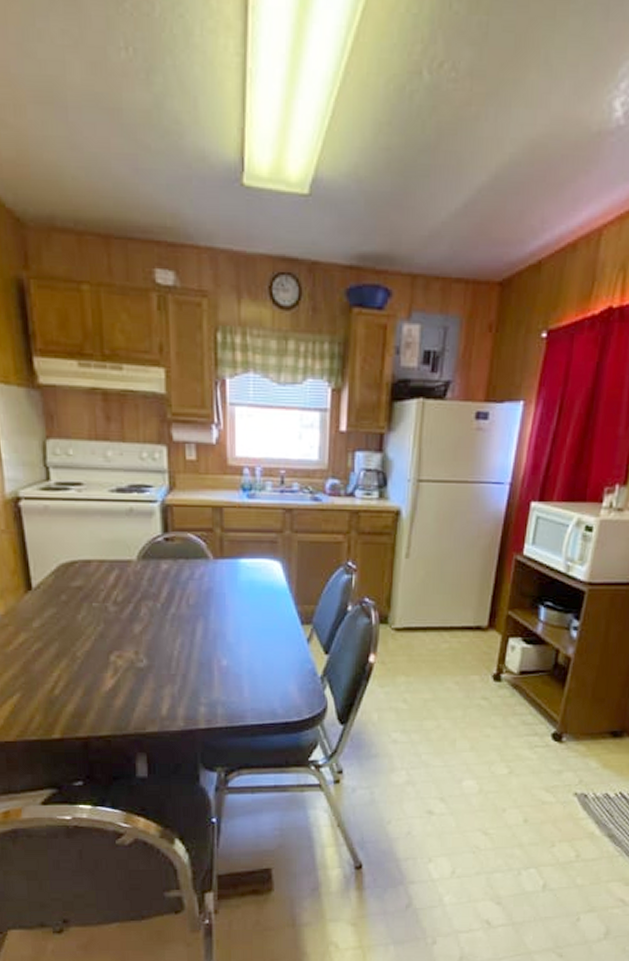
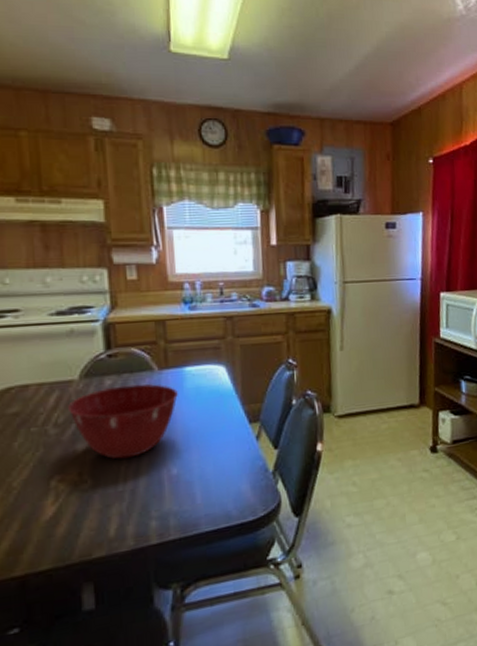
mixing bowl: none [125,571,231,644] -> present [67,384,178,459]

